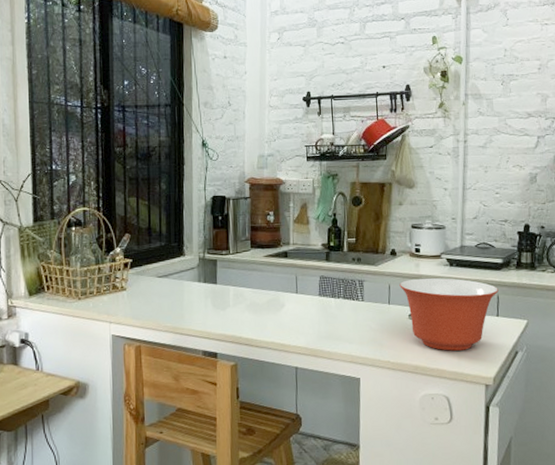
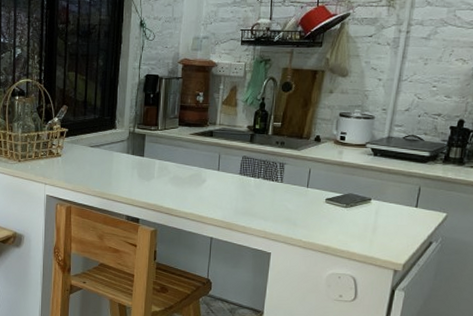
mixing bowl: present [399,277,499,351] -> none [320,165,421,236]

